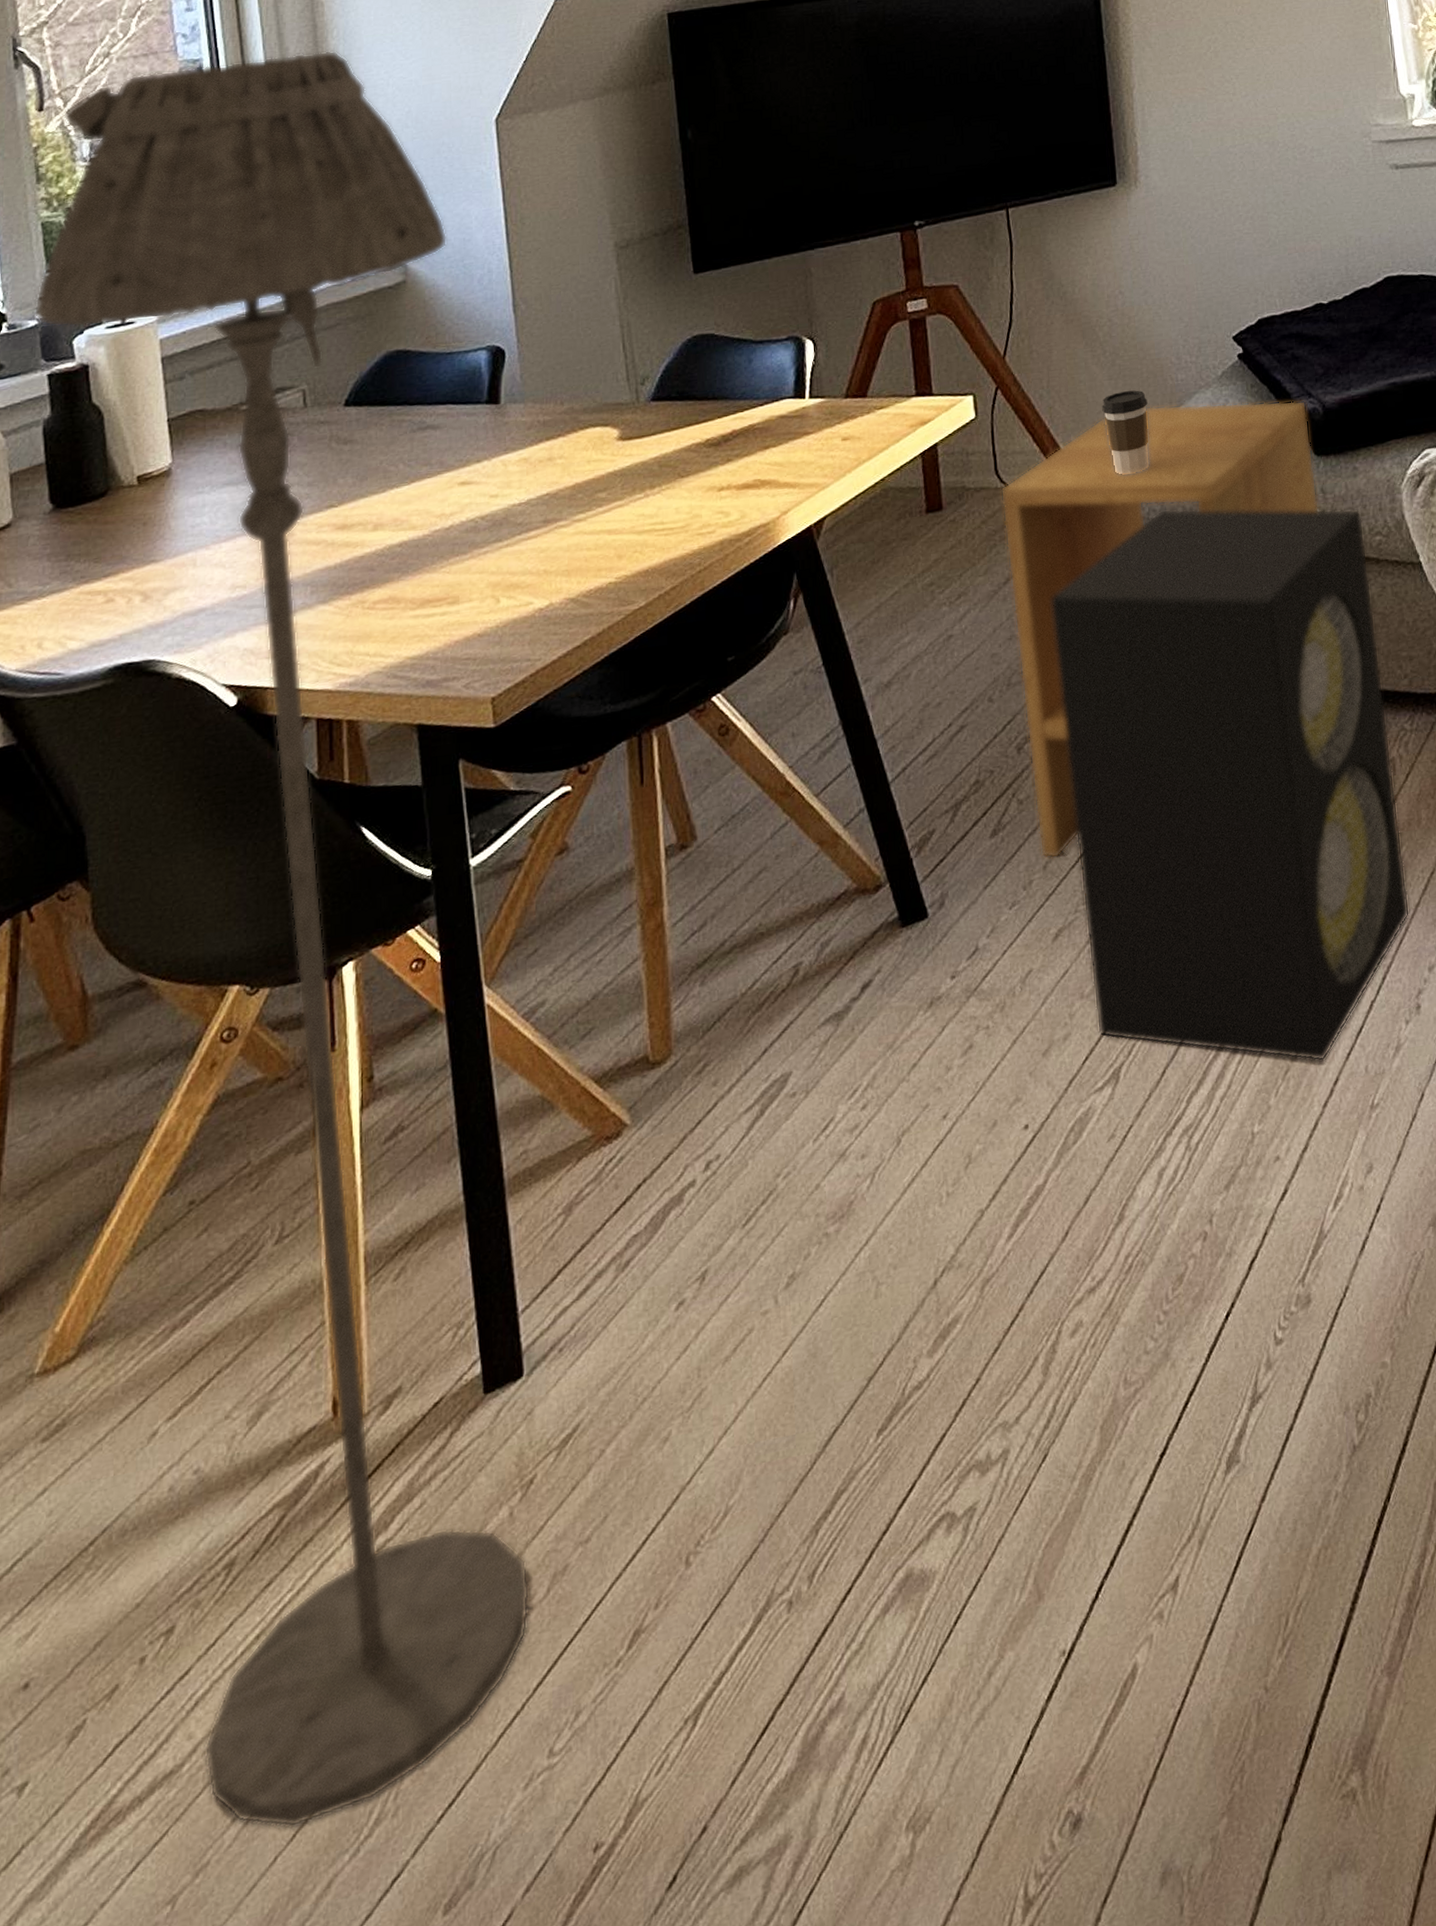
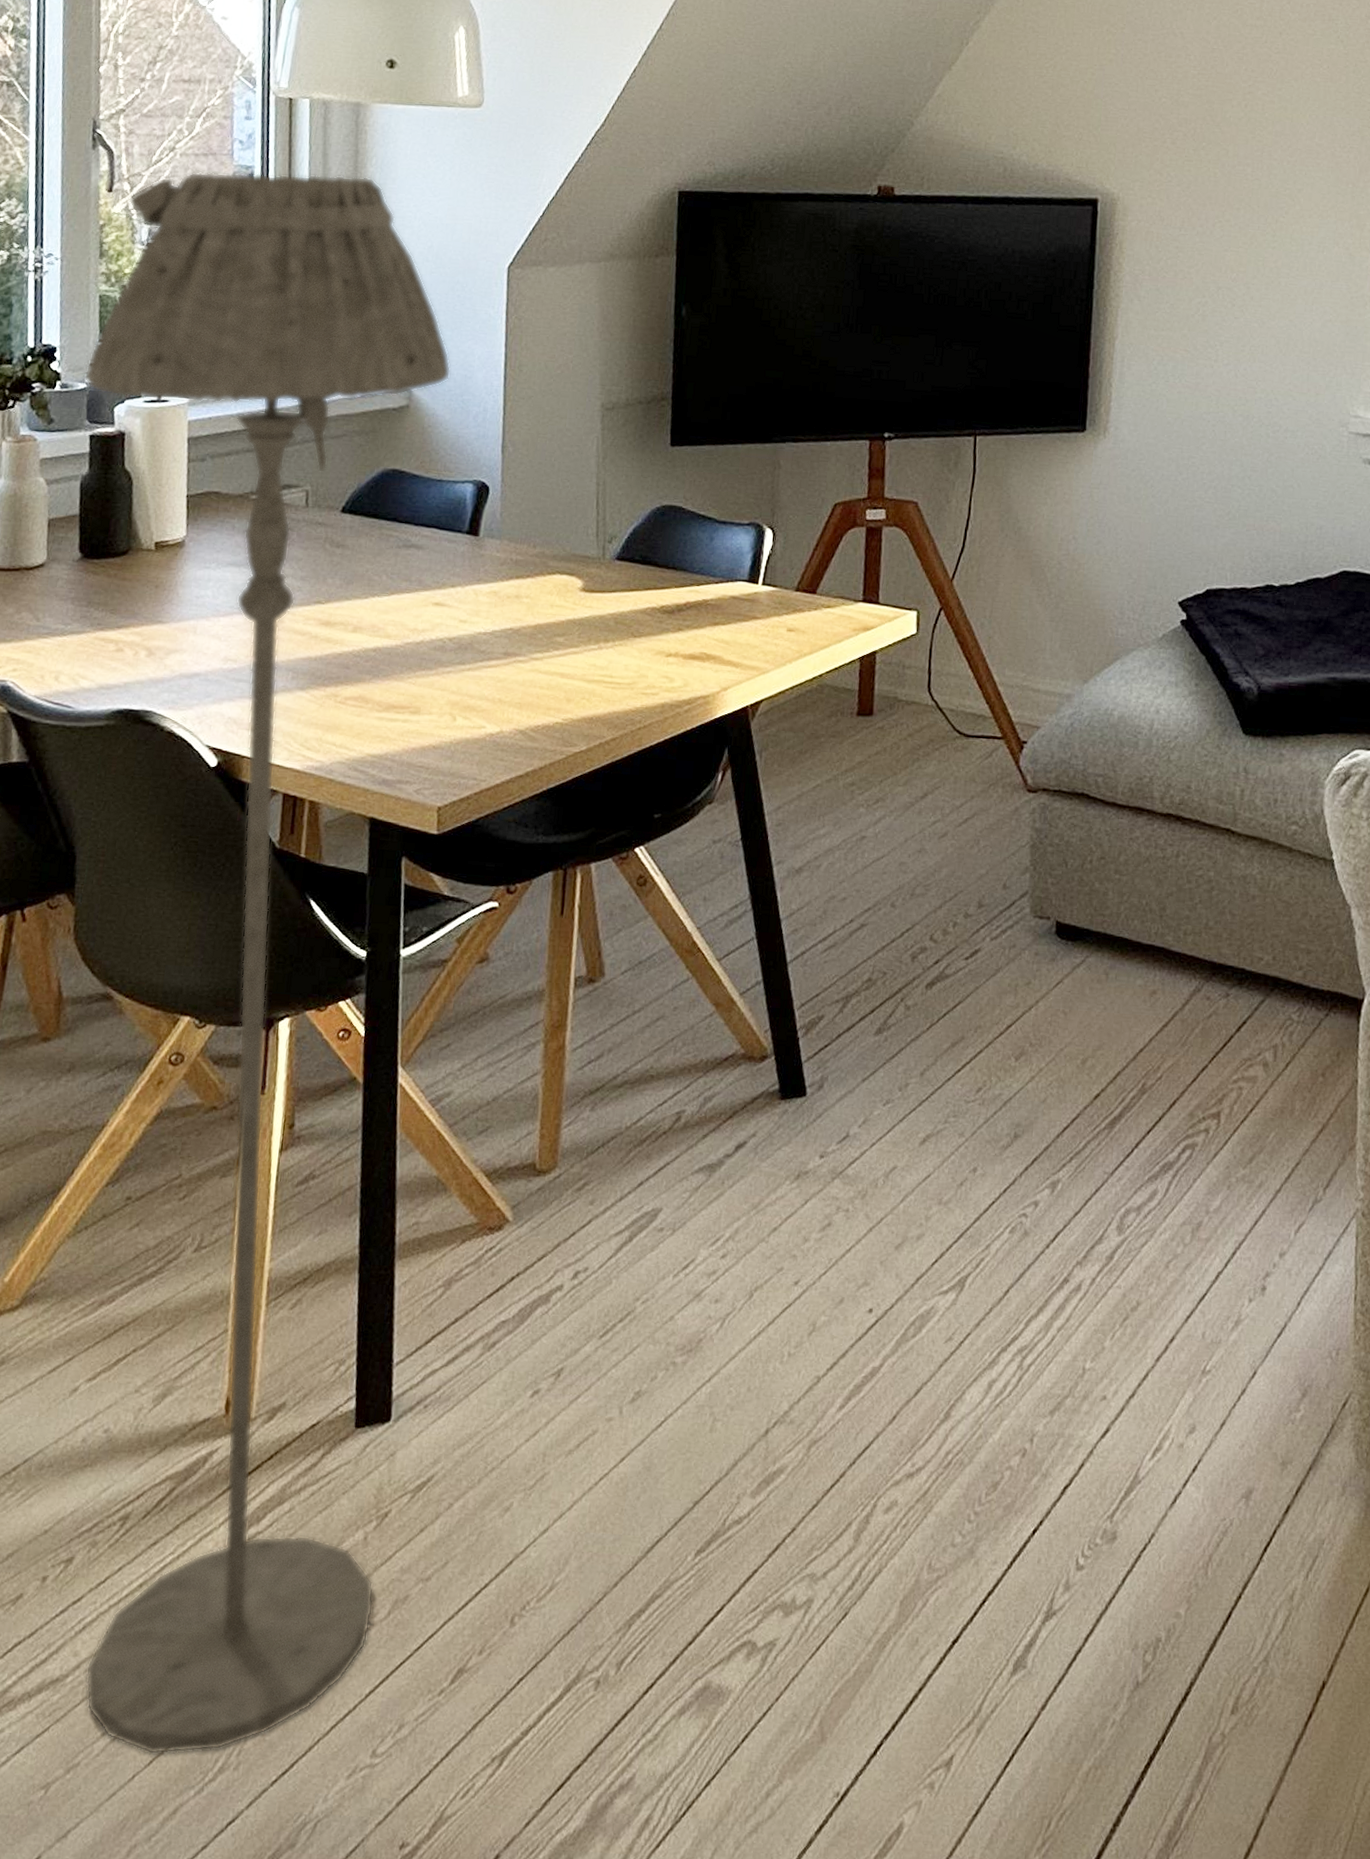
side table: present [1000,400,1320,859] -> none [919,654,1242,1068]
speaker: present [1050,507,1410,1062] -> none [950,757,1282,1318]
coffee cup: present [1102,390,1149,475] -> none [1039,635,1086,717]

